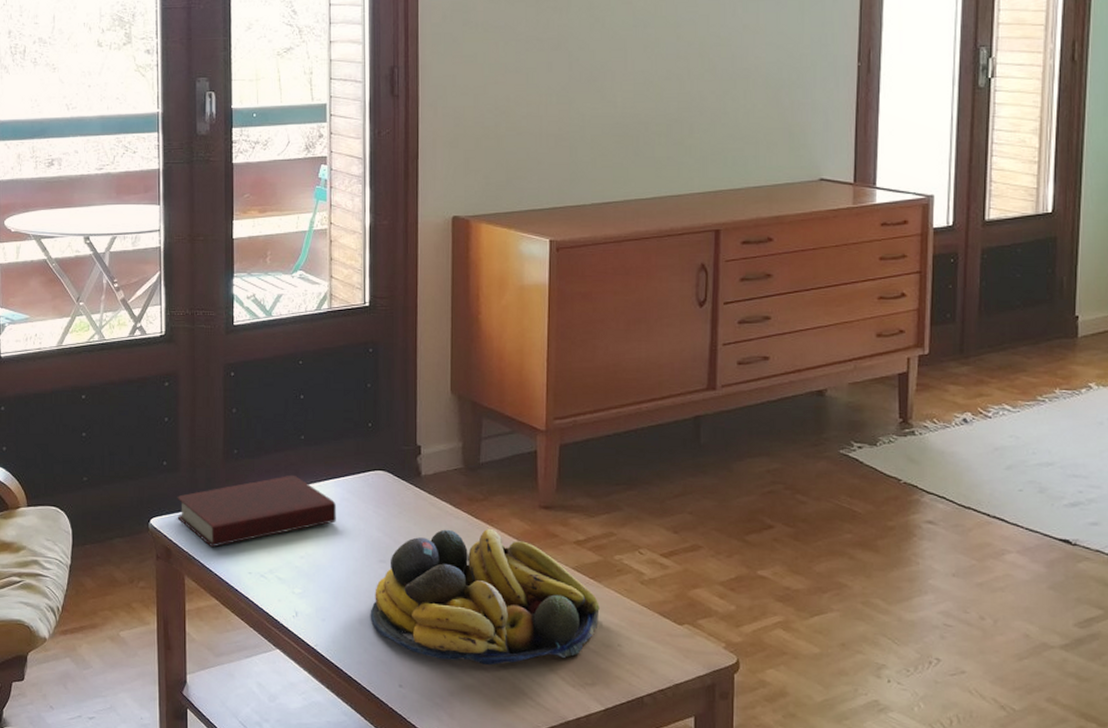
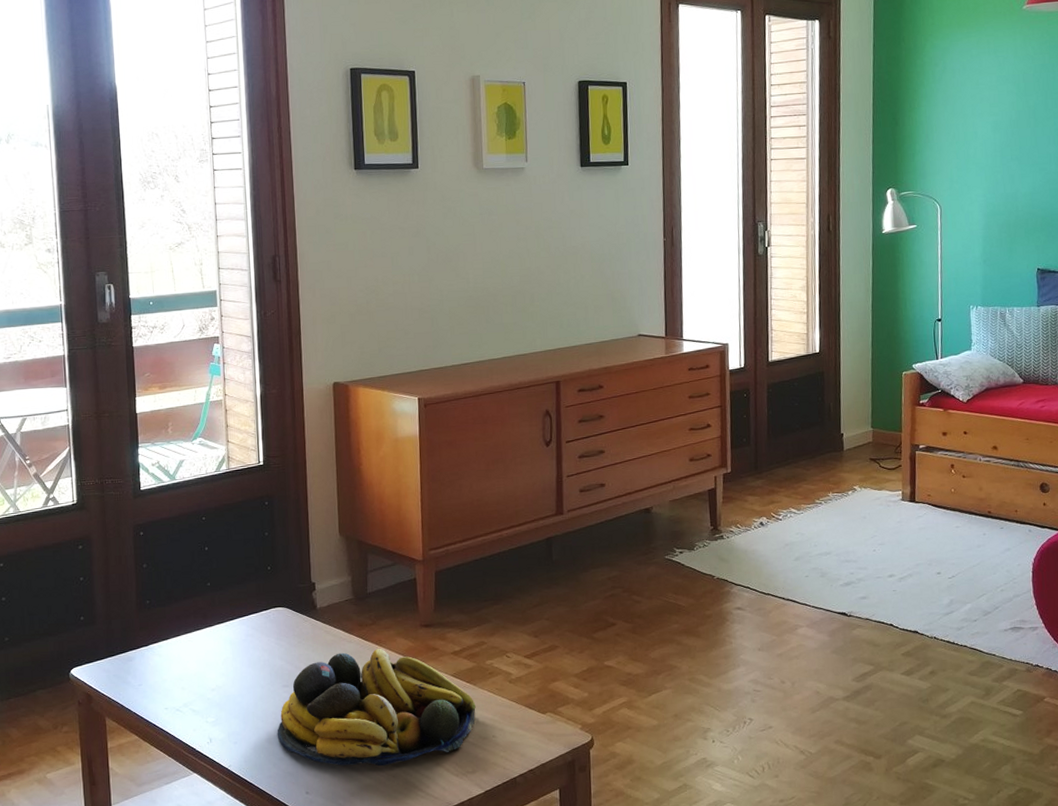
book: present [177,475,336,548] -> none [95,618,243,690]

